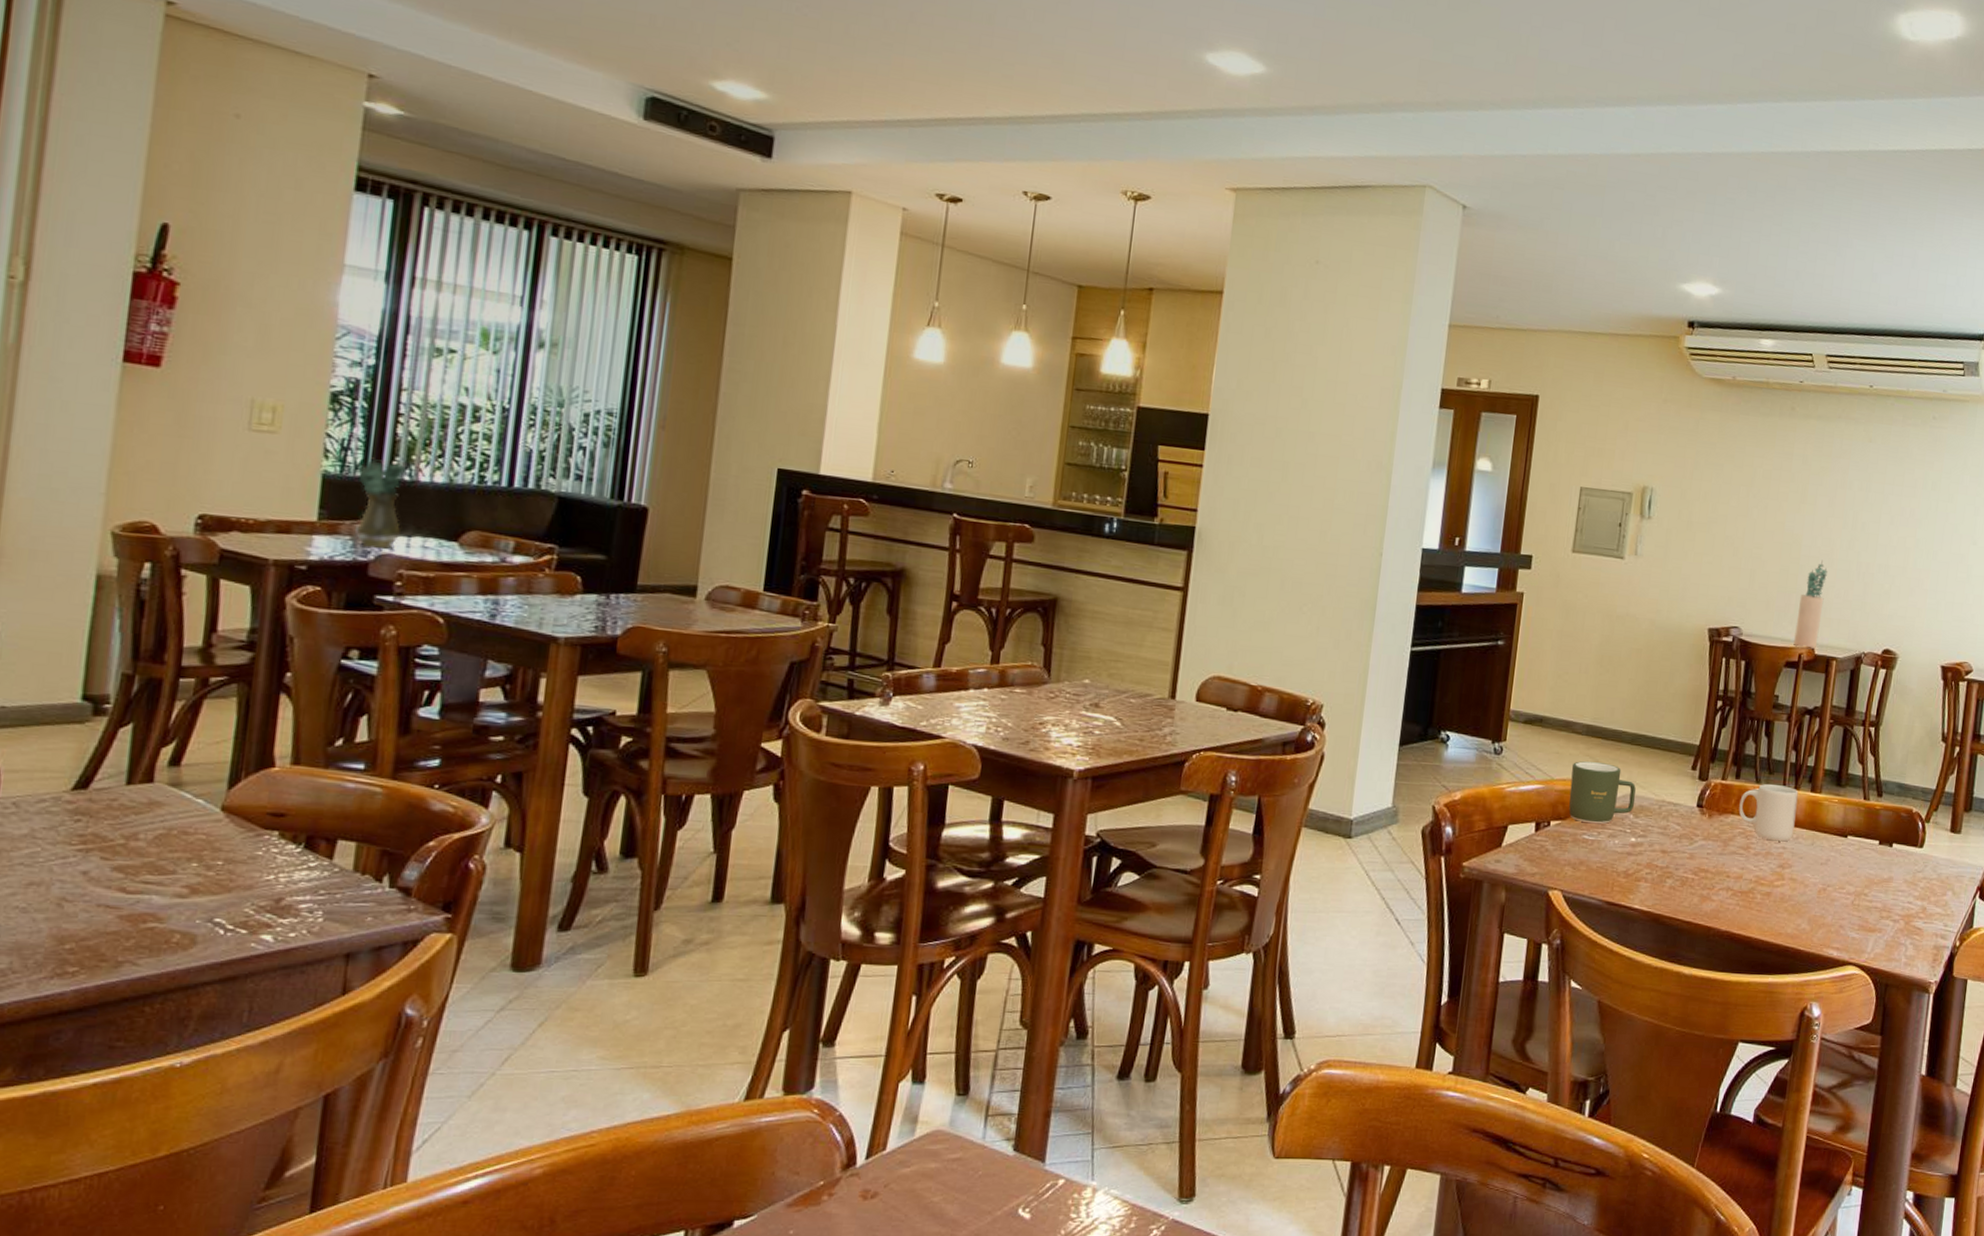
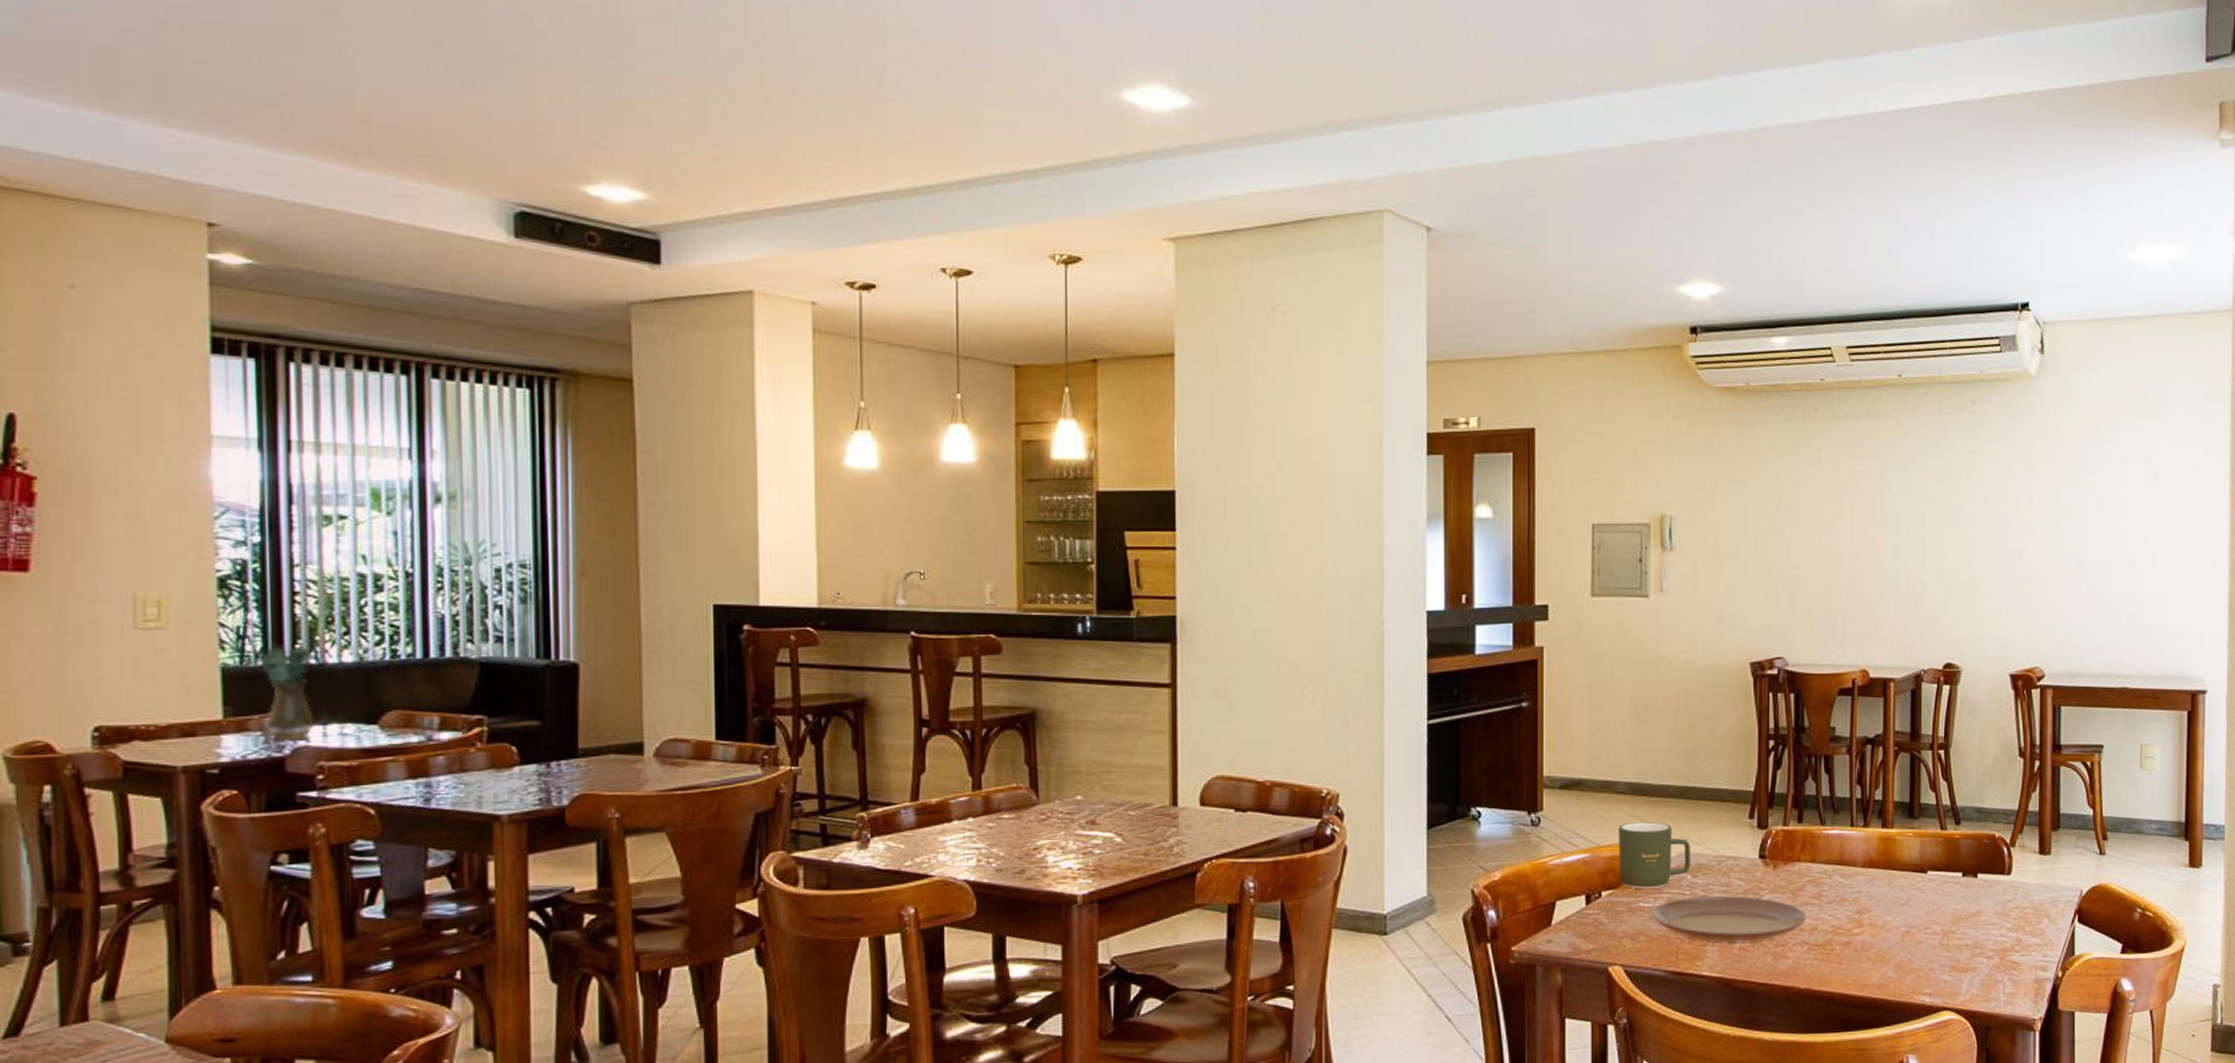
plate: none [1593,835,1734,883] -> present [1651,896,1806,943]
cup: present [1739,784,1799,842] -> none [1805,824,1868,886]
vase: present [1793,561,1828,650] -> none [1845,574,1874,673]

